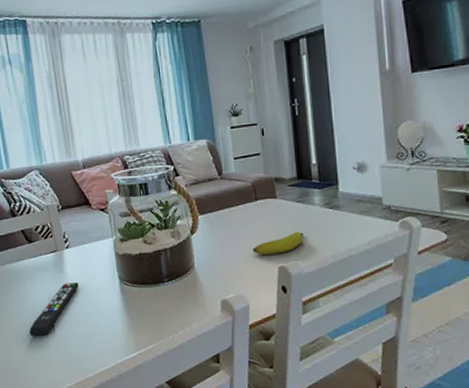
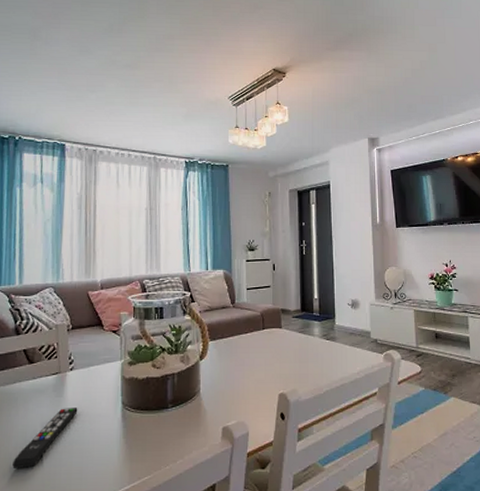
banana: present [252,231,304,255] -> none [256,359,304,382]

